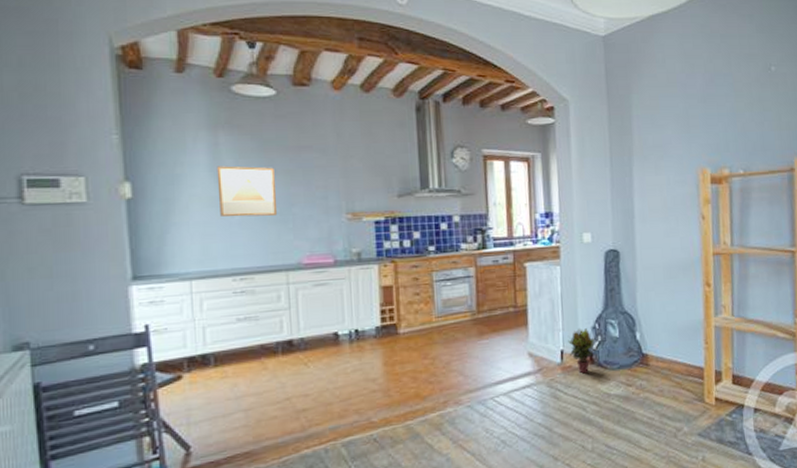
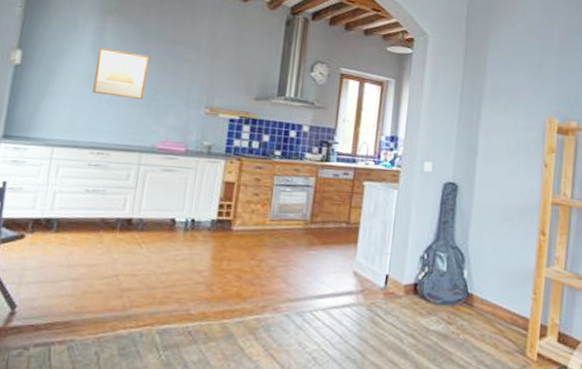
potted plant: present [568,328,595,374] -> none [394,256,421,303]

